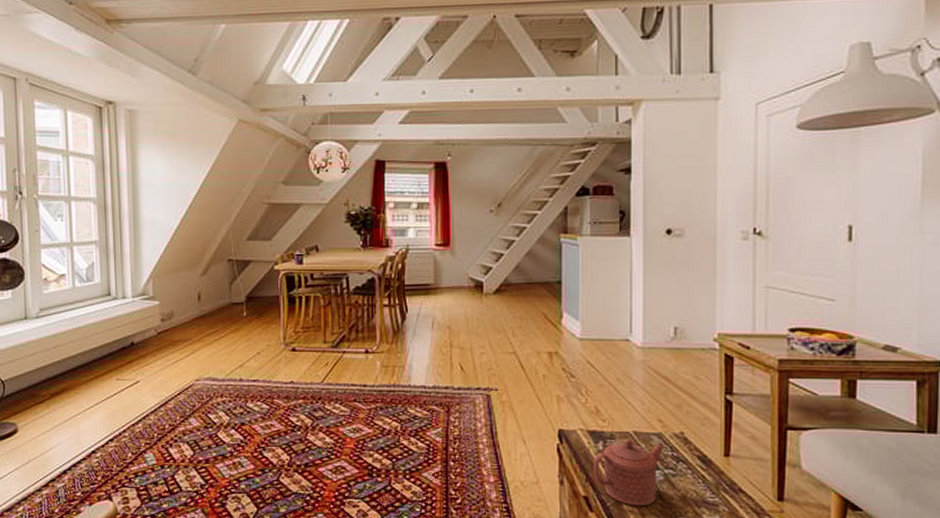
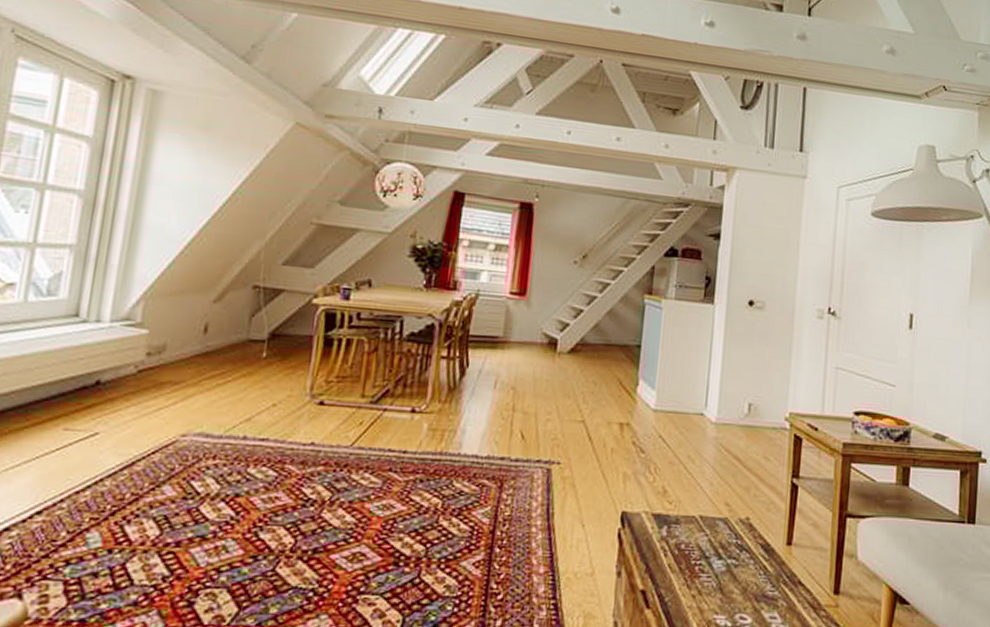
teapot: present [593,439,665,506] -> none [653,524,730,602]

